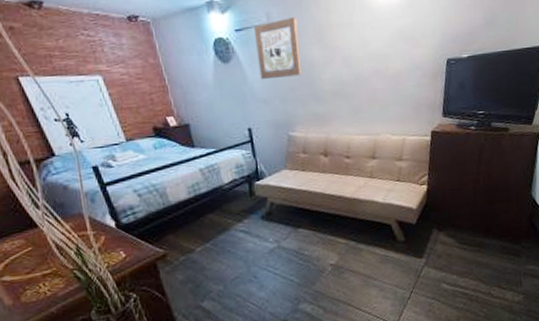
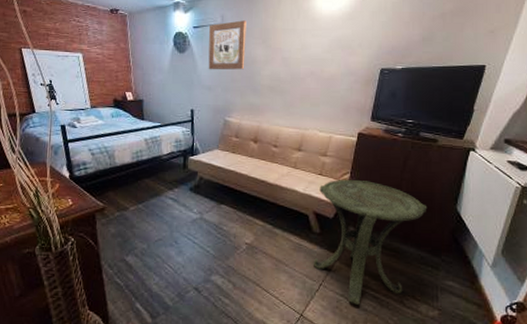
side table: none [399,180,505,305] -> present [313,179,428,305]

